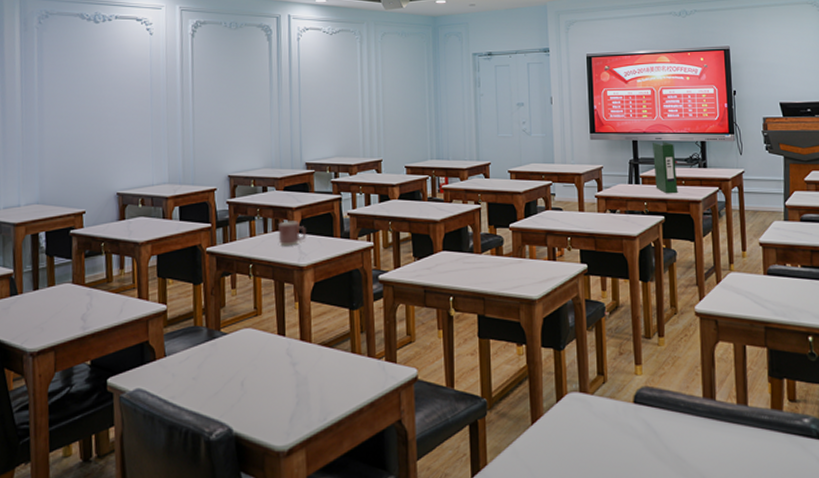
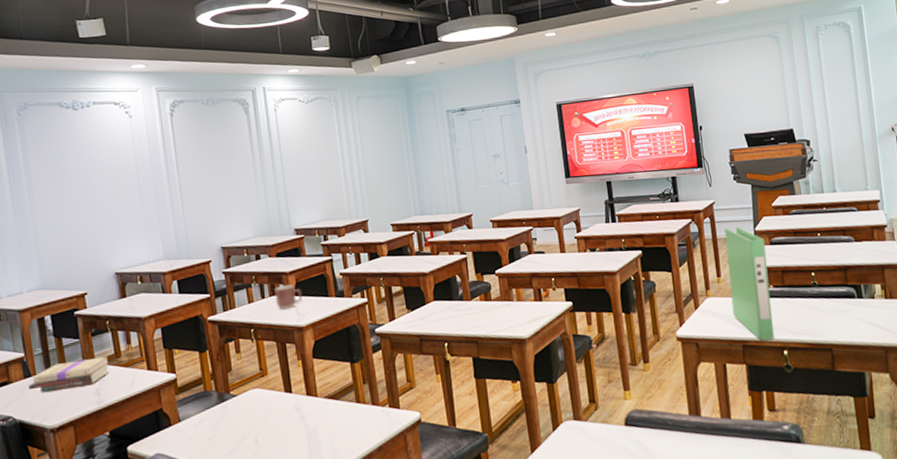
books: none [13,280,99,313] -> present [28,356,109,393]
binder: present [653,142,678,194] -> none [626,180,654,230]
binder: none [753,199,799,323] -> present [724,226,774,340]

